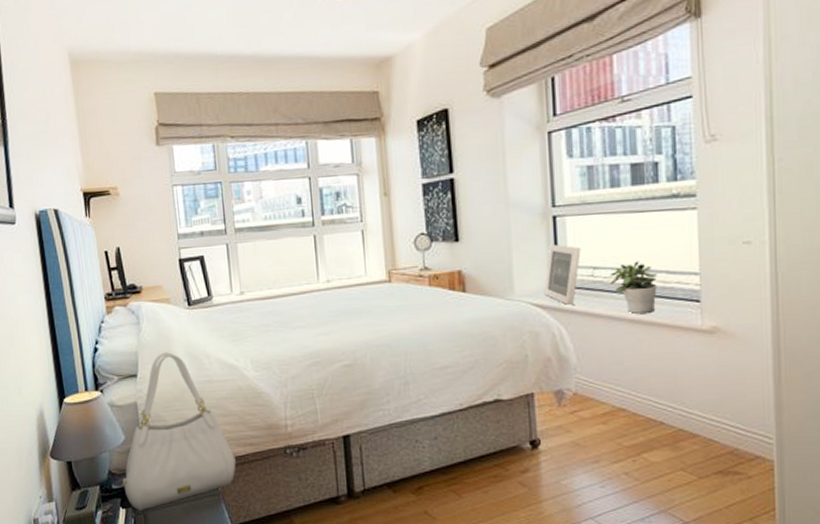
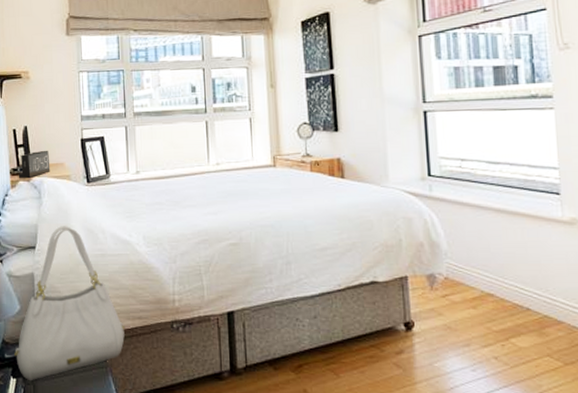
alarm clock: none [113,272,148,305] -> present [18,150,51,179]
picture frame: present [544,244,581,305] -> none [416,136,450,193]
potted plant: present [610,261,657,313] -> none [476,155,520,203]

